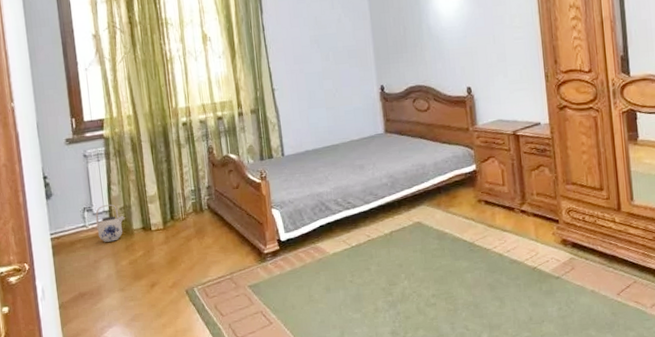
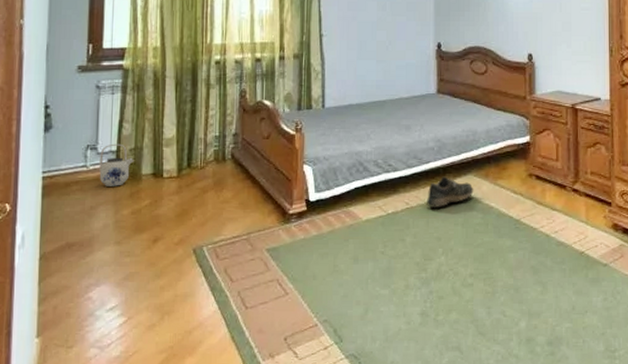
shoe: none [386,208,428,239] -> present [427,176,474,209]

